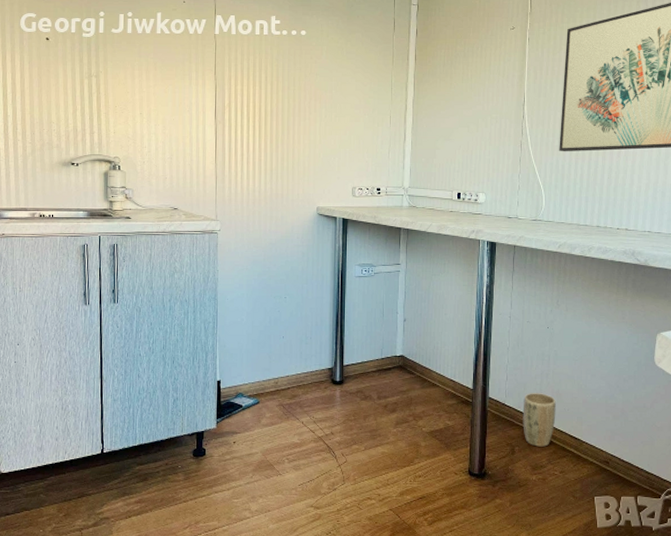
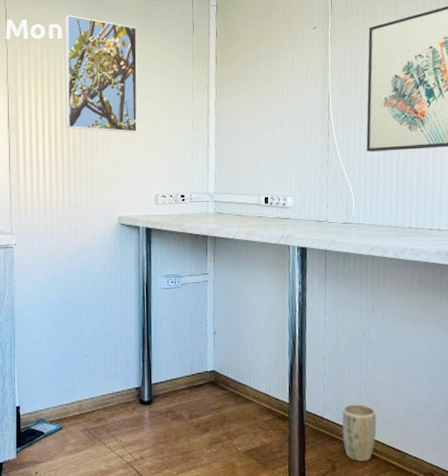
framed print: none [269,11,340,127] -> present [64,15,138,133]

